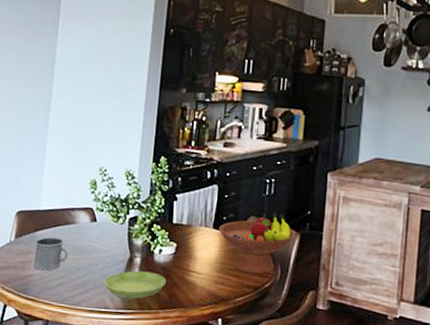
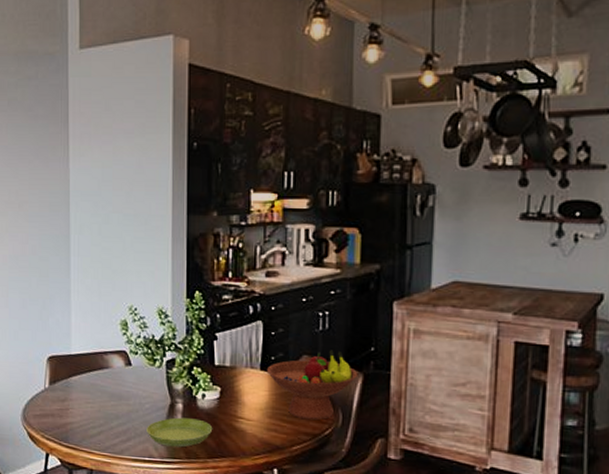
mug: present [33,237,69,271] -> none [71,383,106,419]

